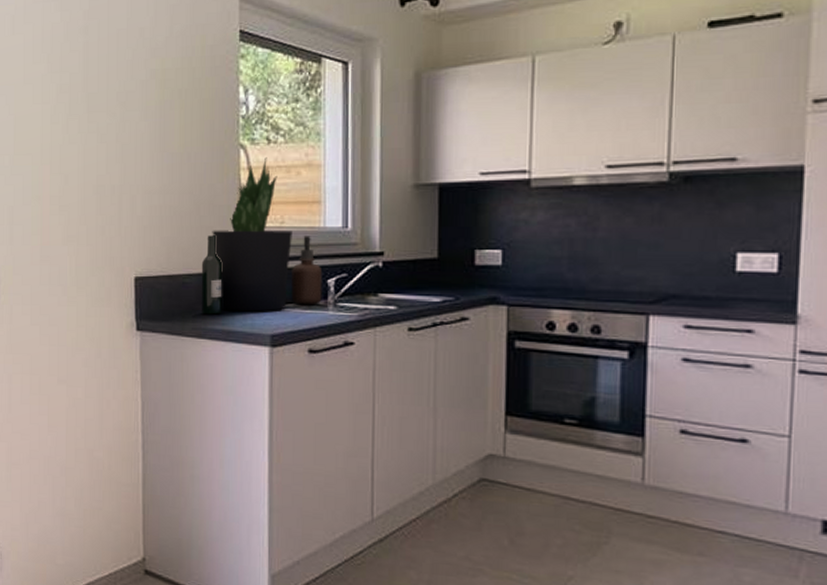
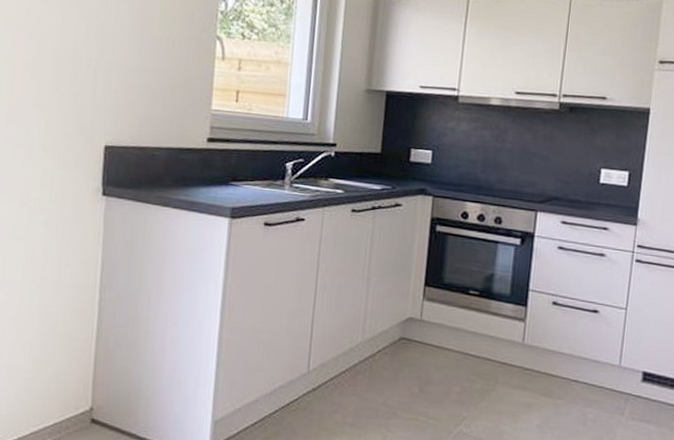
wine bottle: present [201,235,223,315] -> none [168,114,192,187]
planter: present [212,157,292,312] -> none [184,50,258,187]
soap dispenser: present [291,236,323,305] -> none [252,123,282,185]

